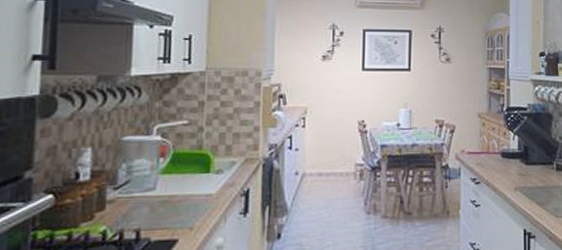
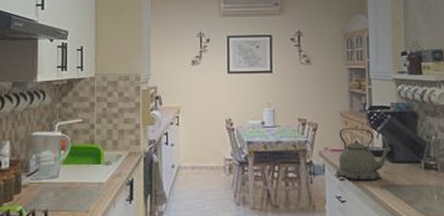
kettle: none [471,130,527,184] -> present [335,128,392,181]

